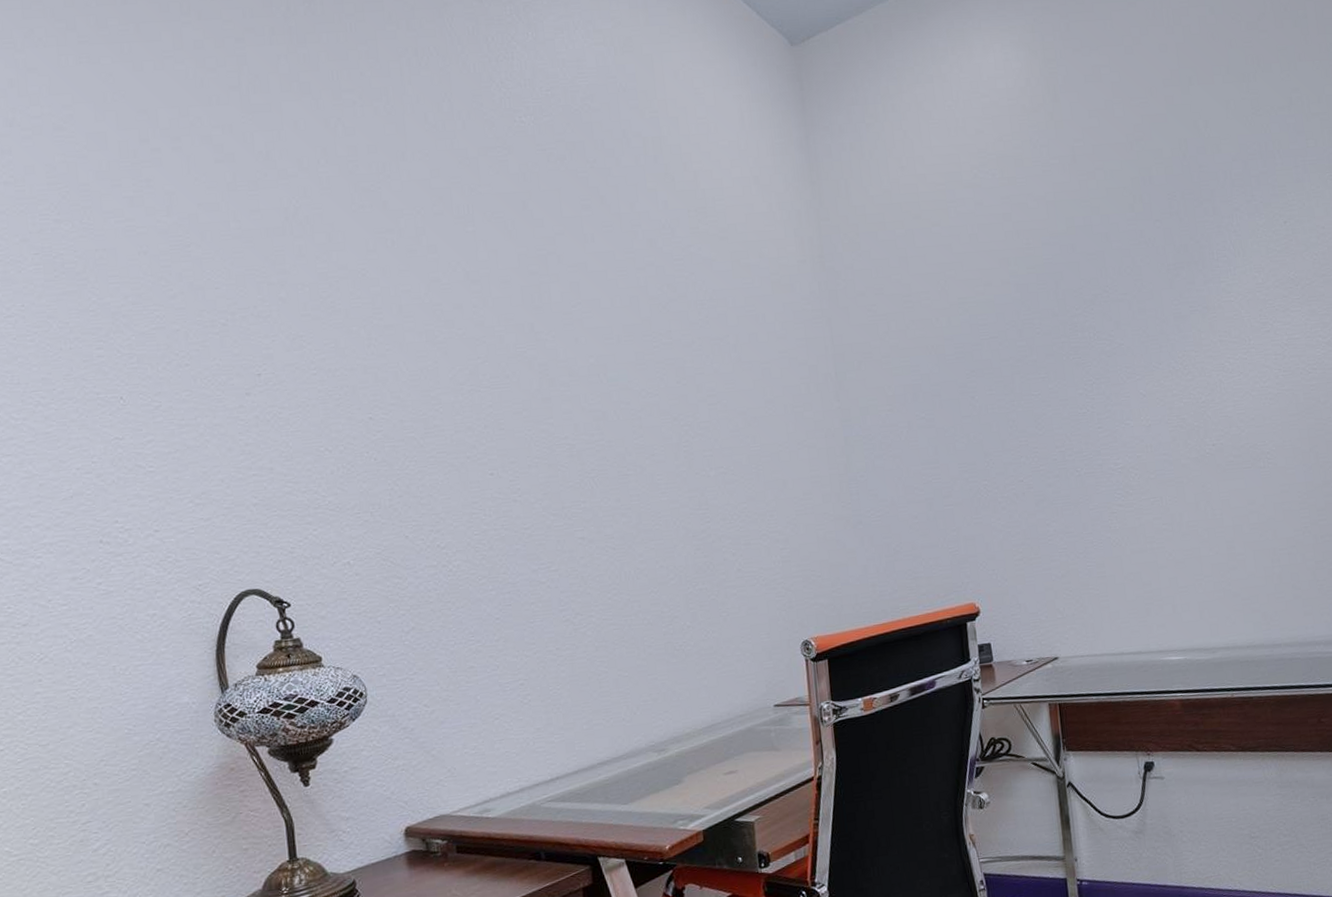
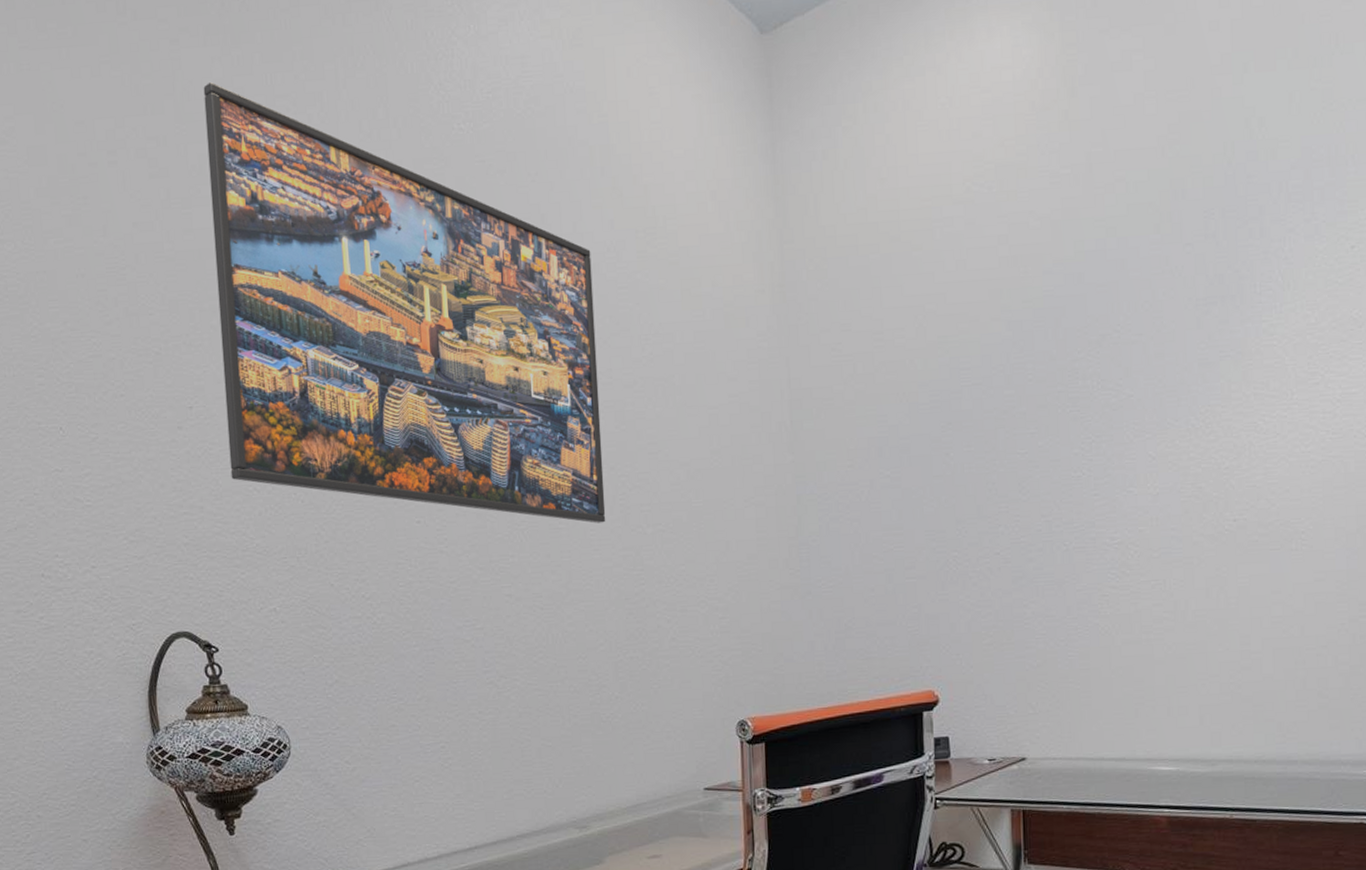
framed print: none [269,77,672,469] -> present [203,82,606,523]

